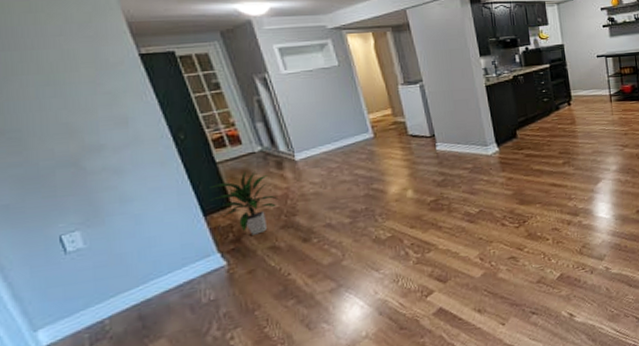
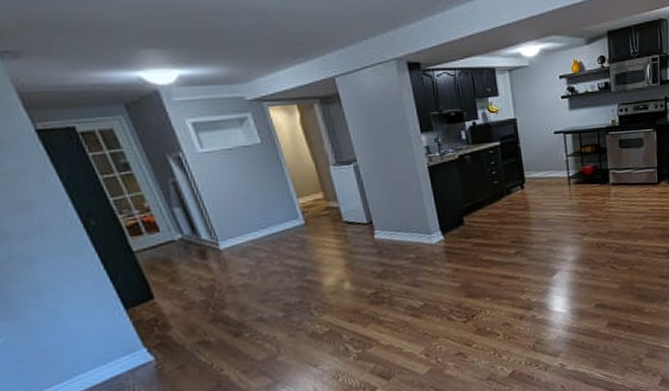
indoor plant: present [209,170,281,235] -> none [128,260,207,329]

